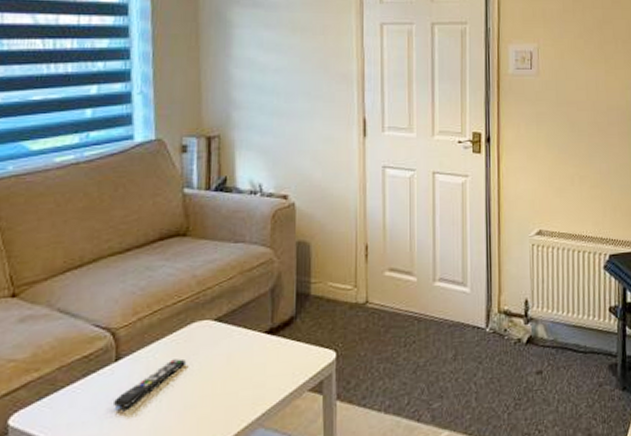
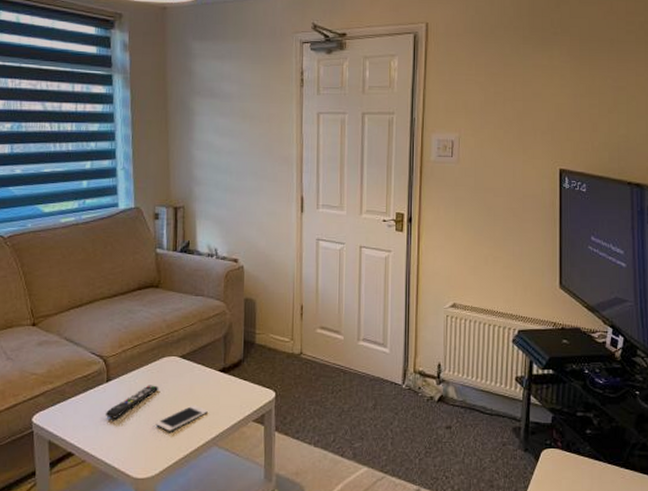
cell phone: none [181,378,251,417] -> present [155,405,208,432]

